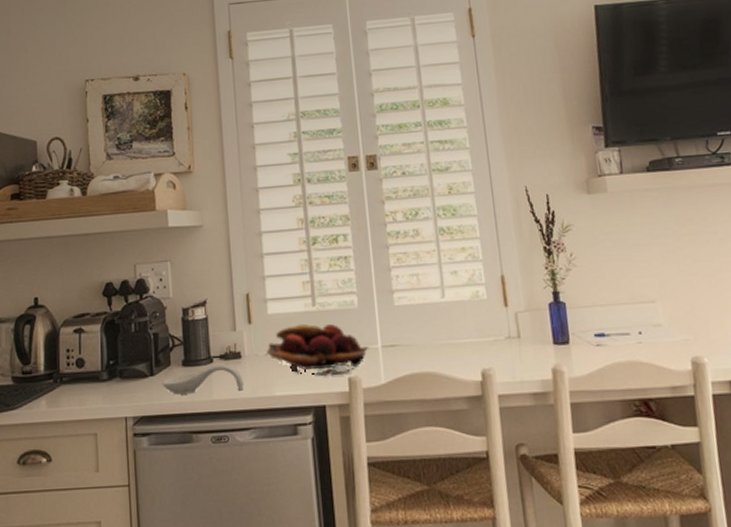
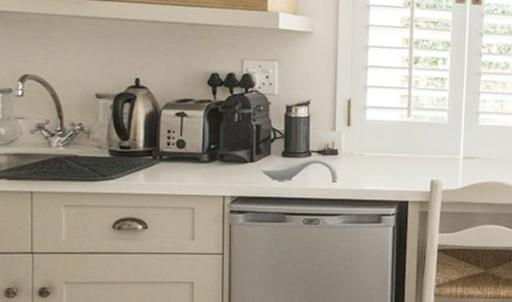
fruit basket: present [266,323,369,377] -> none [361,131,452,178]

